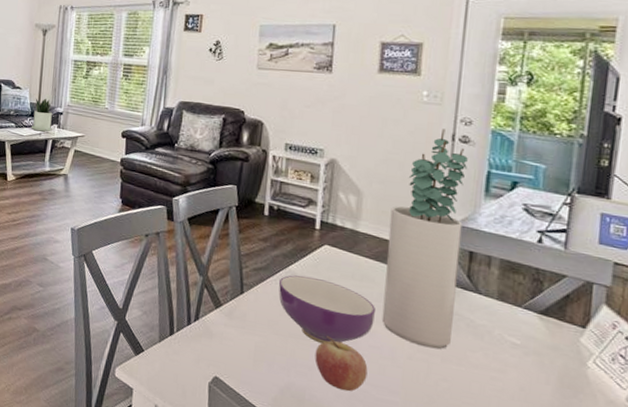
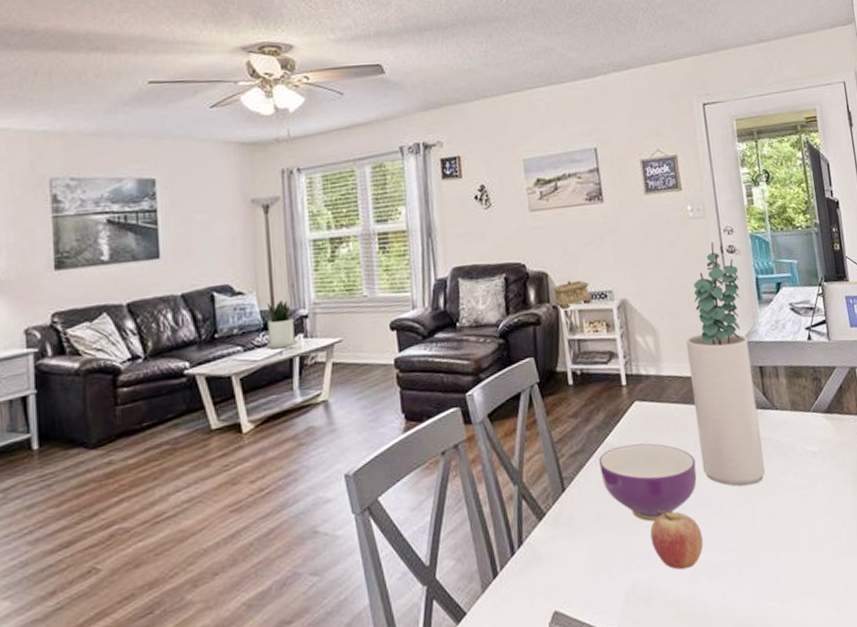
decorative box: none [266,133,302,155] -> present [553,280,592,309]

